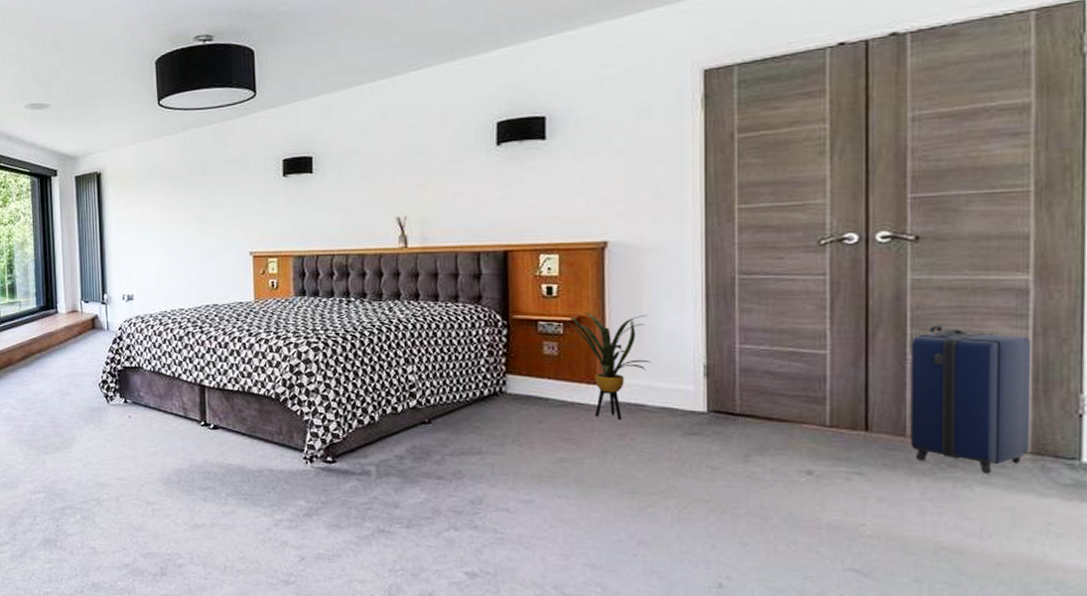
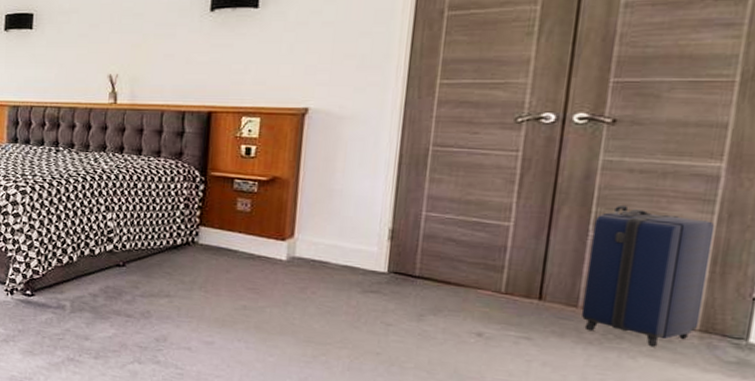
house plant: present [564,312,652,421] -> none [259,173,341,275]

